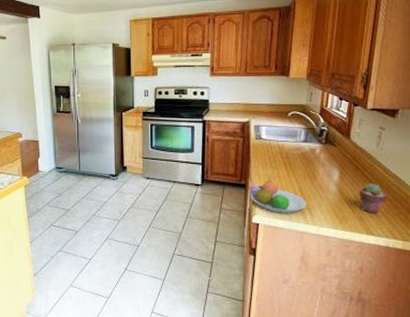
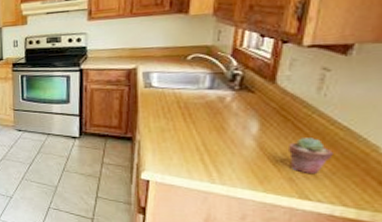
fruit bowl: present [249,179,307,213] -> none [137,132,213,170]

